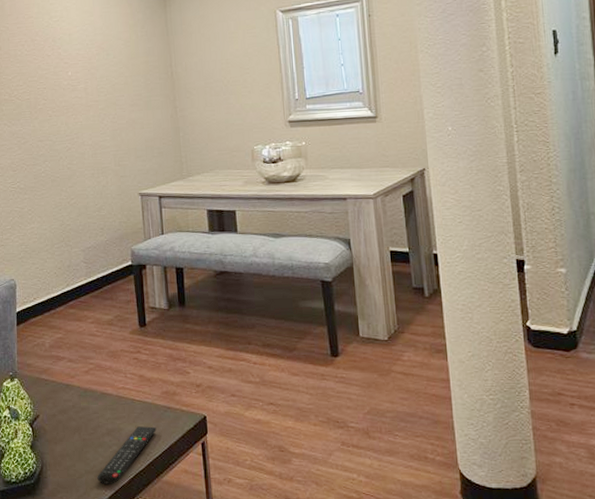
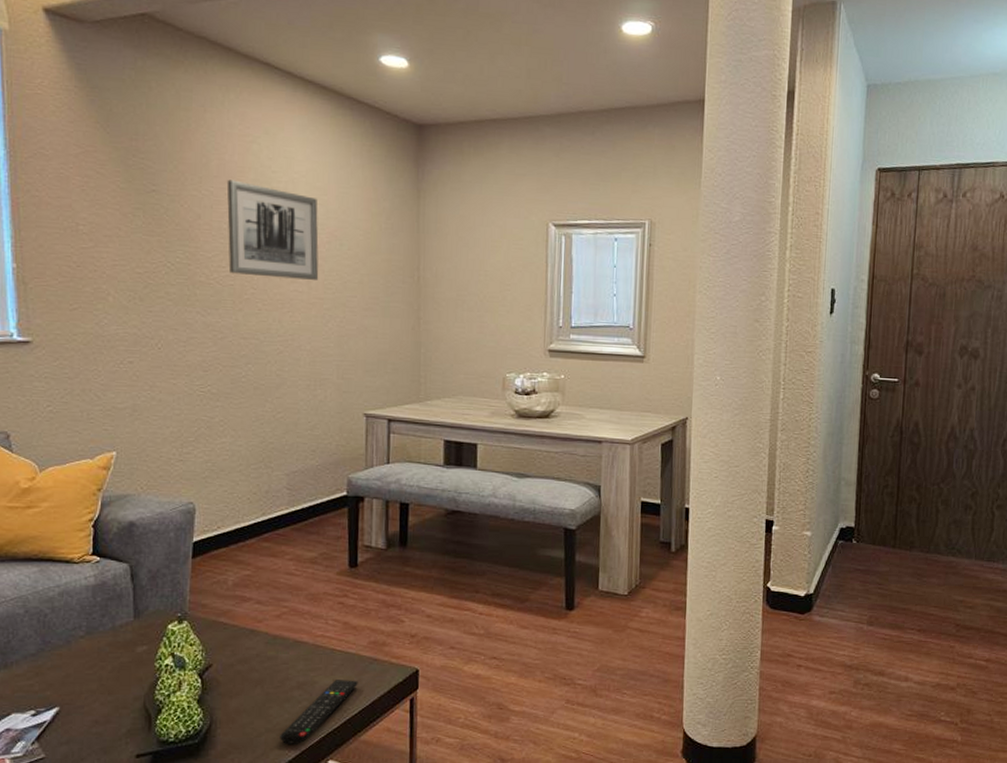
wall art: none [18,15,93,90] -> present [226,179,319,280]

